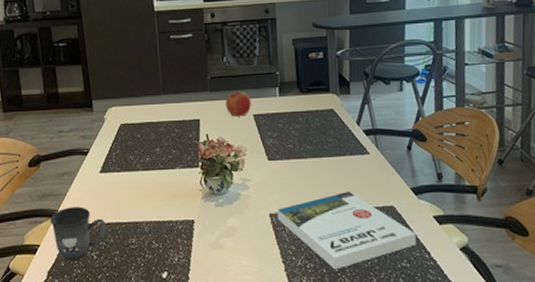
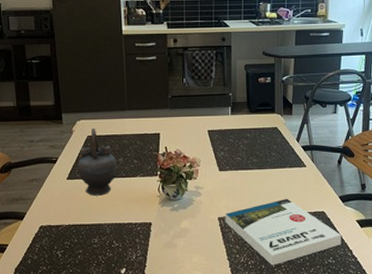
mug: present [50,207,106,261] -> none [18,210,71,259]
teapot: none [111,115,155,191] -> present [78,127,118,196]
fruit: present [226,90,252,117] -> none [184,108,207,132]

